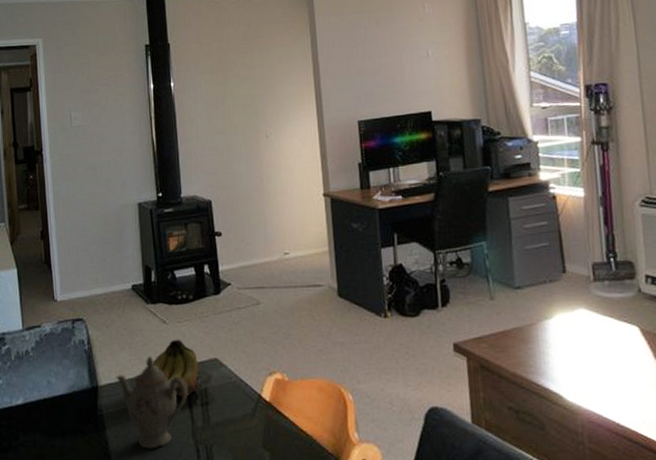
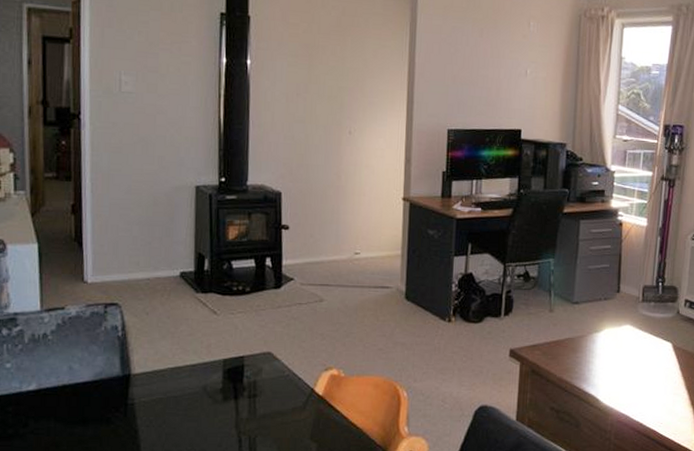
teapot: present [116,356,188,449] -> none [153,346,235,439]
fruit: present [153,339,201,397] -> none [198,330,251,389]

